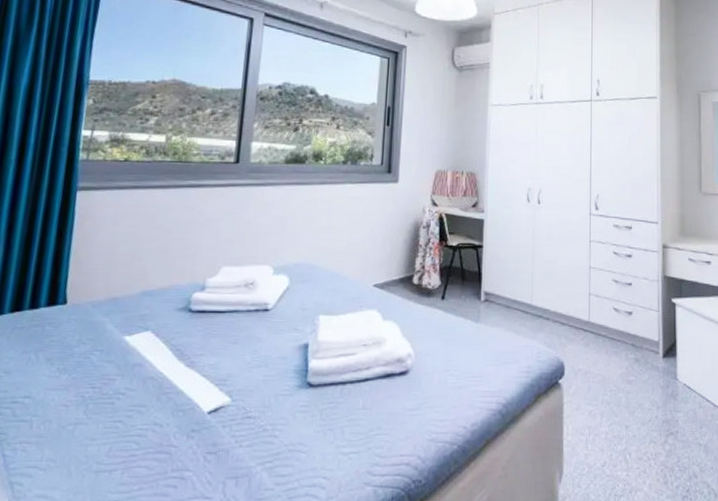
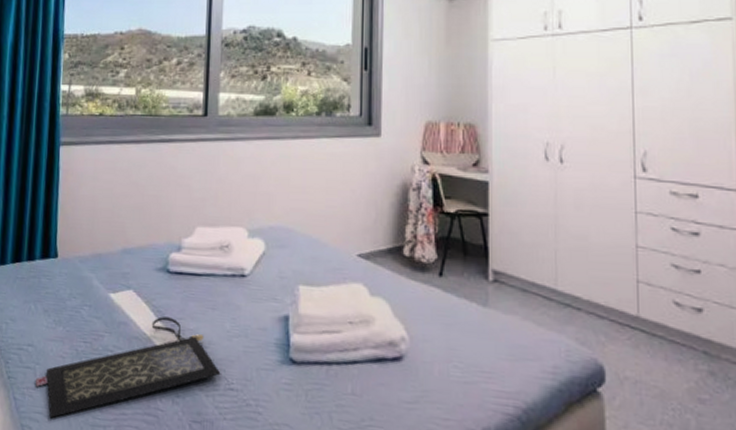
clutch bag: none [31,355,239,471] -> present [36,316,221,419]

